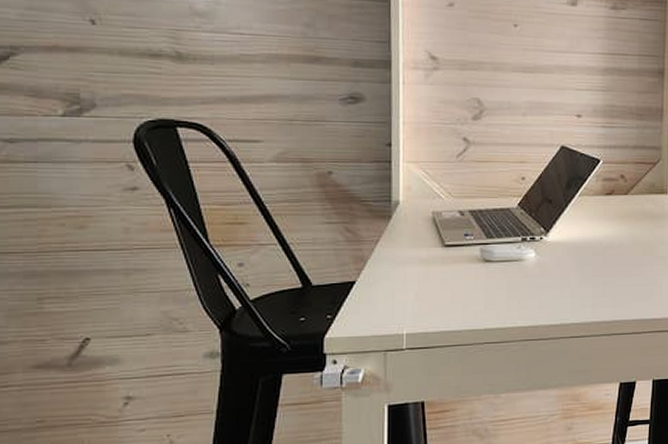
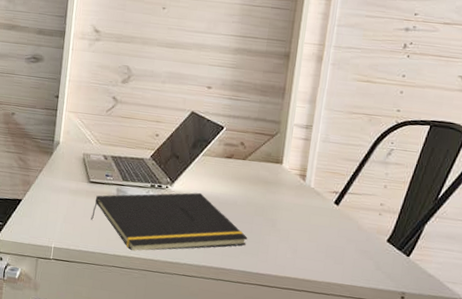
notepad: none [450,239,639,319] -> present [90,192,248,251]

